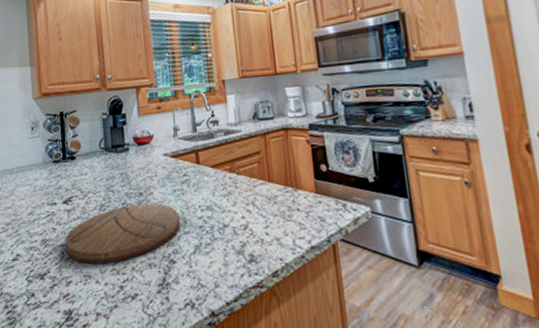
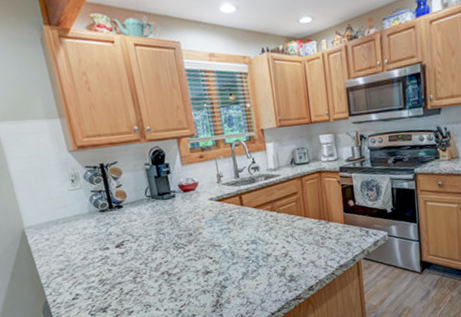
cutting board: present [65,203,180,265] -> none [122,242,229,296]

